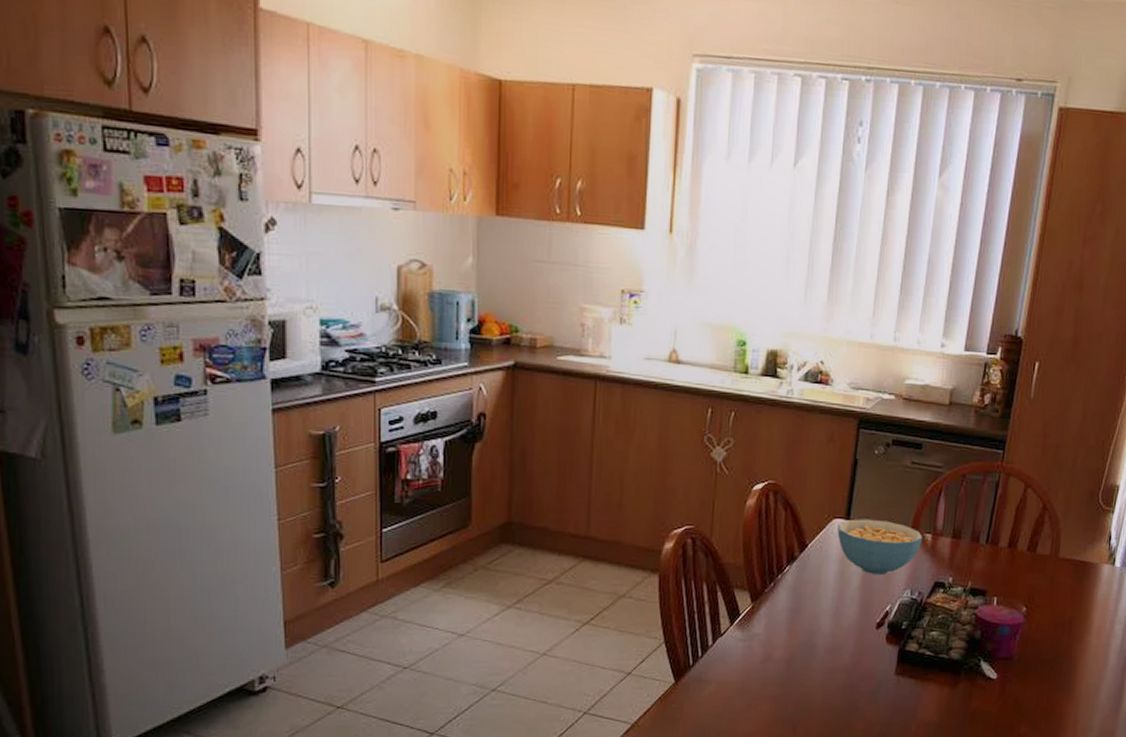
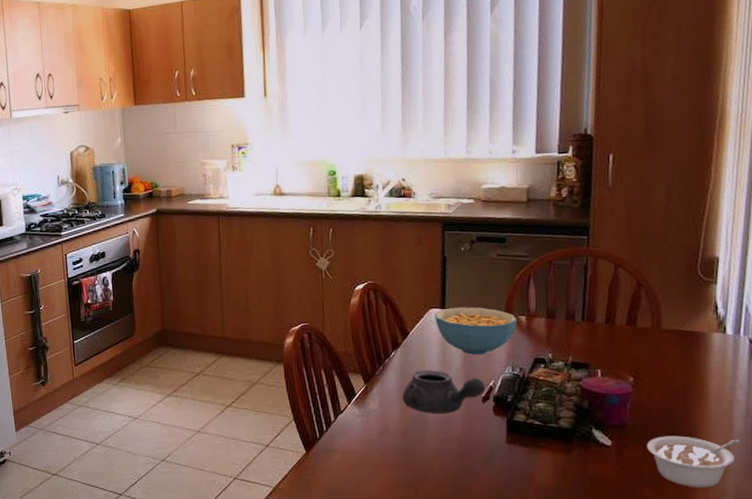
teapot: none [791,588,881,640] -> present [402,369,485,414]
legume: none [1029,670,1112,723] -> present [647,436,741,487]

